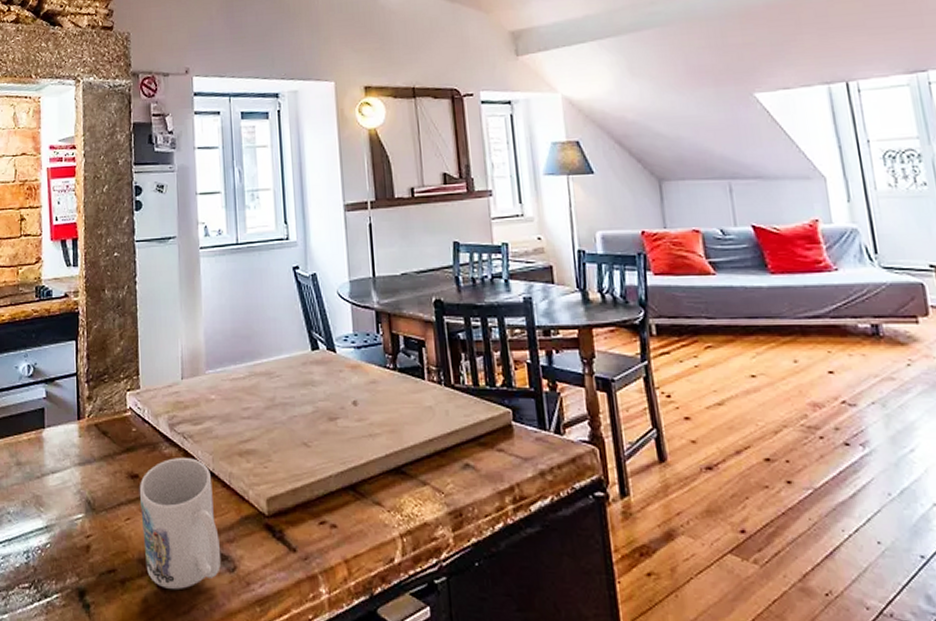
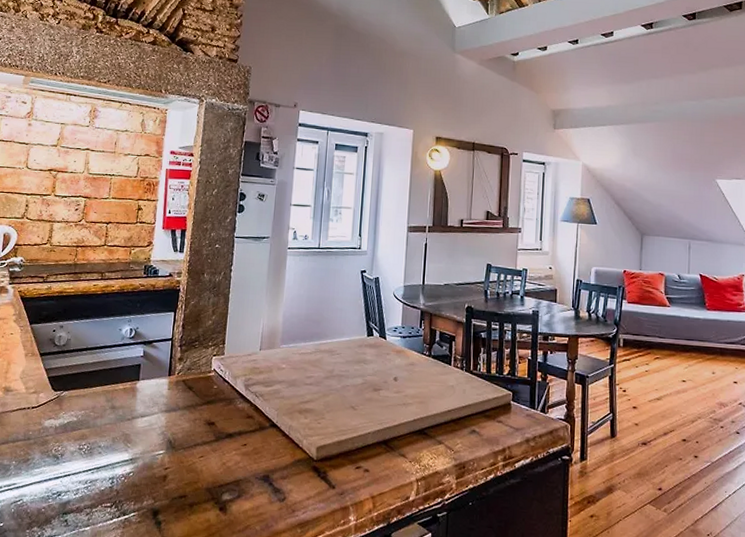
mug: present [139,458,221,589] -> none [212,411,275,513]

